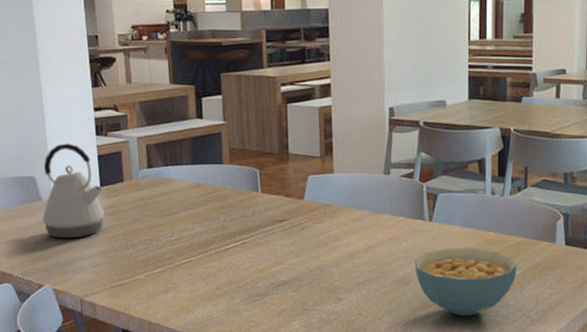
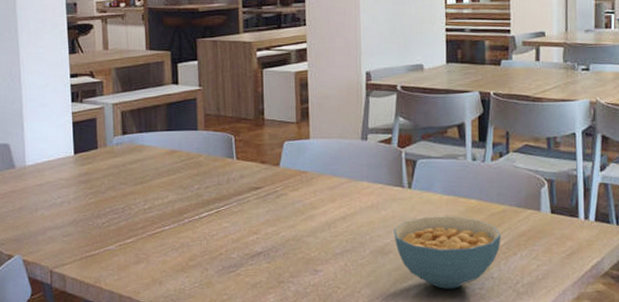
kettle: present [43,143,105,239] -> none [15,110,78,208]

